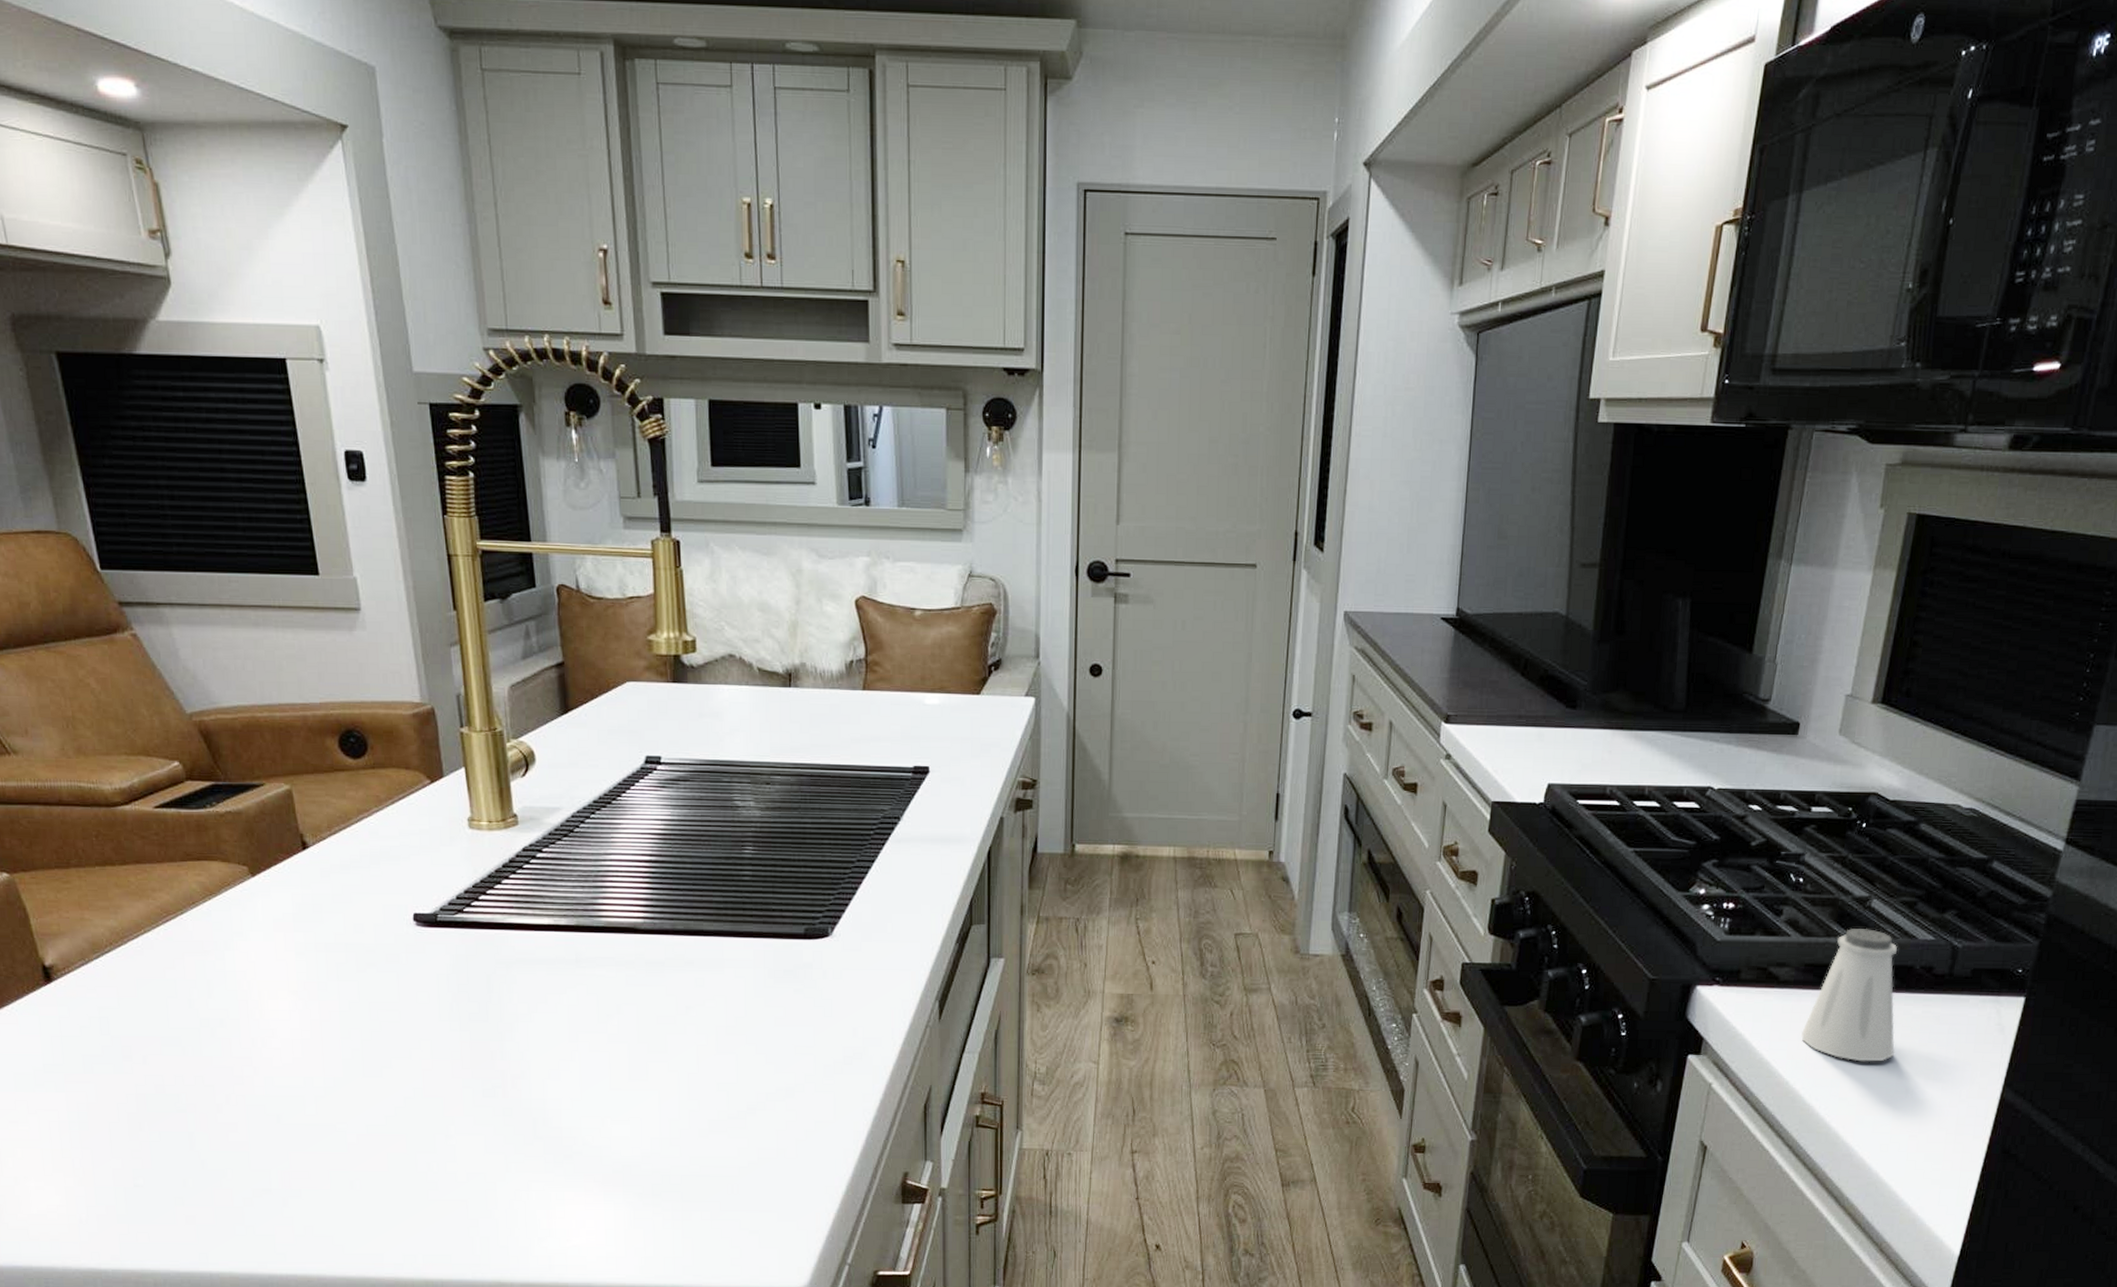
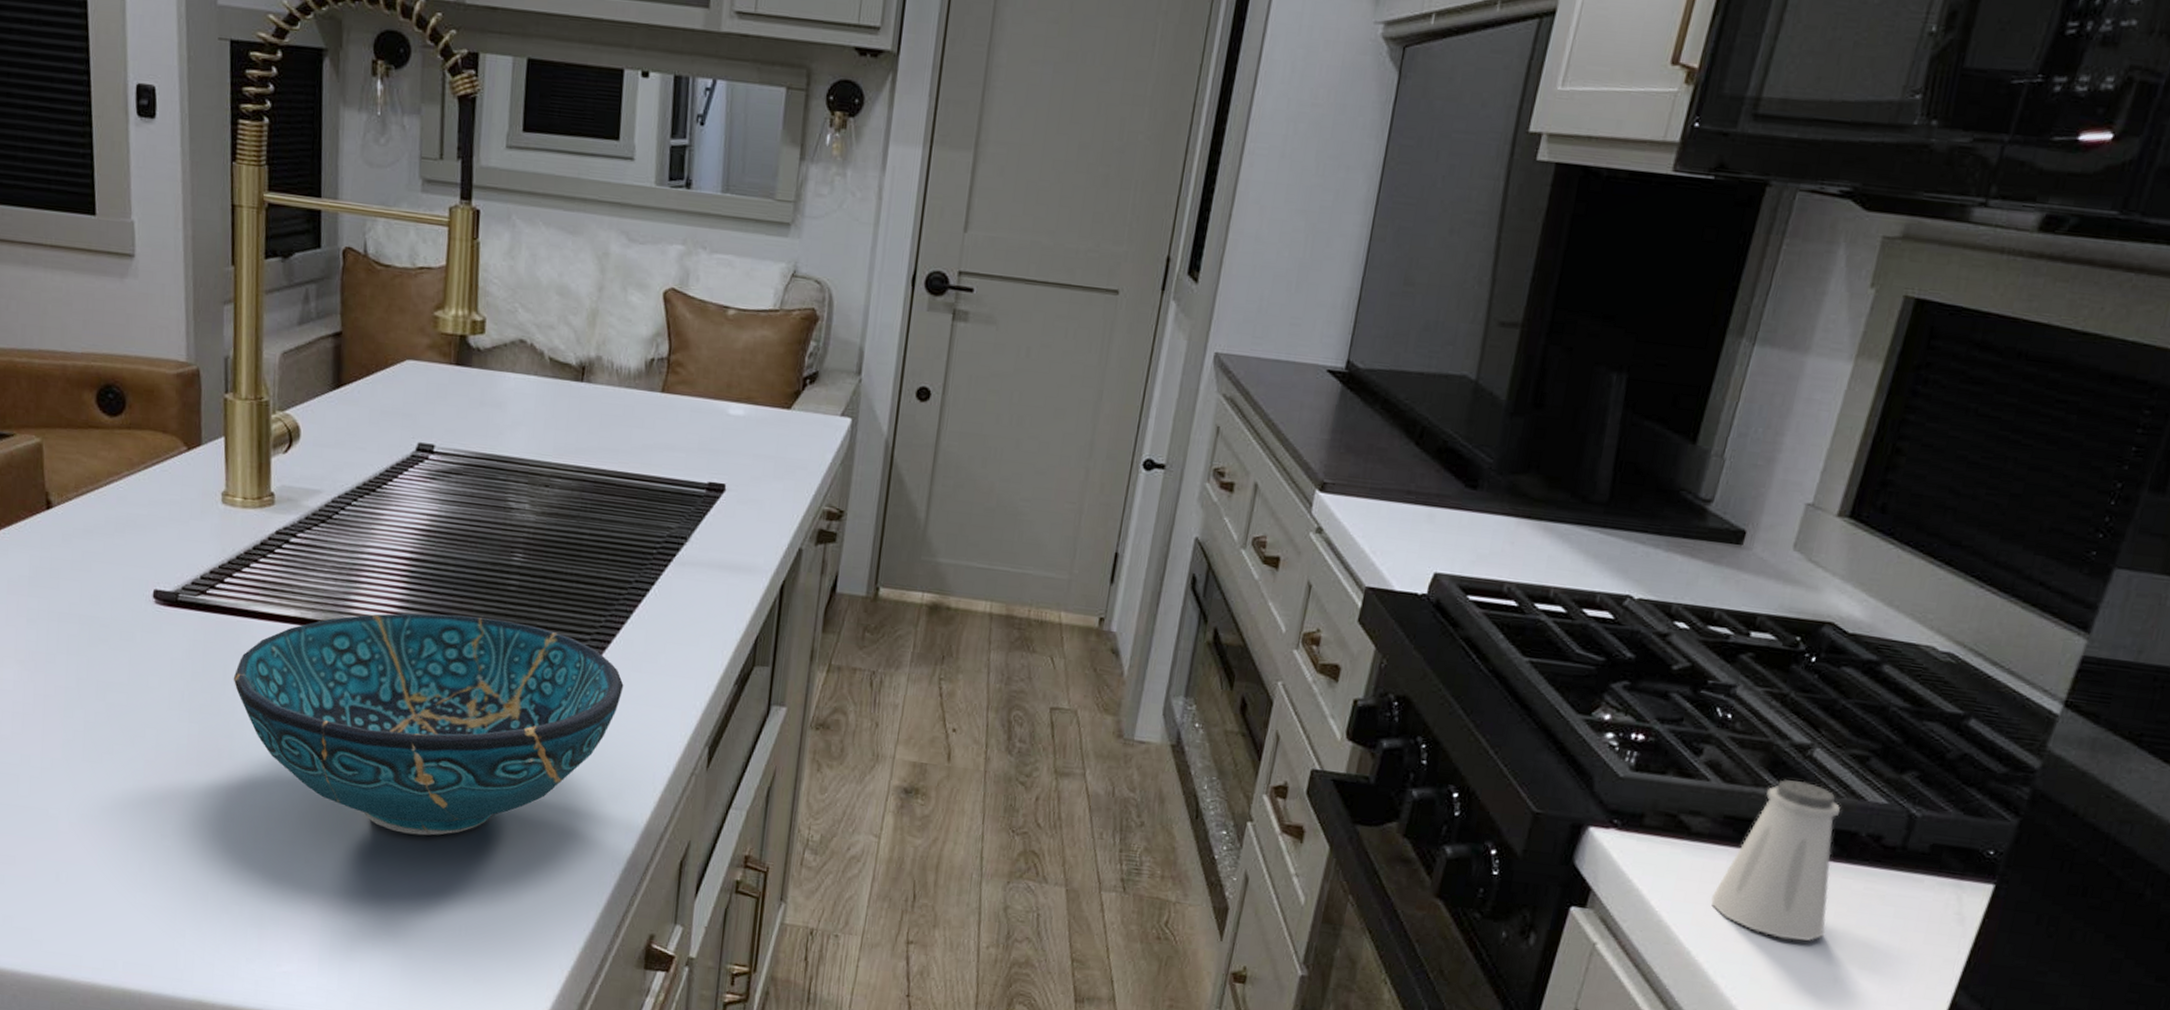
decorative bowl: none [497,907,857,1109] -> present [233,613,624,836]

